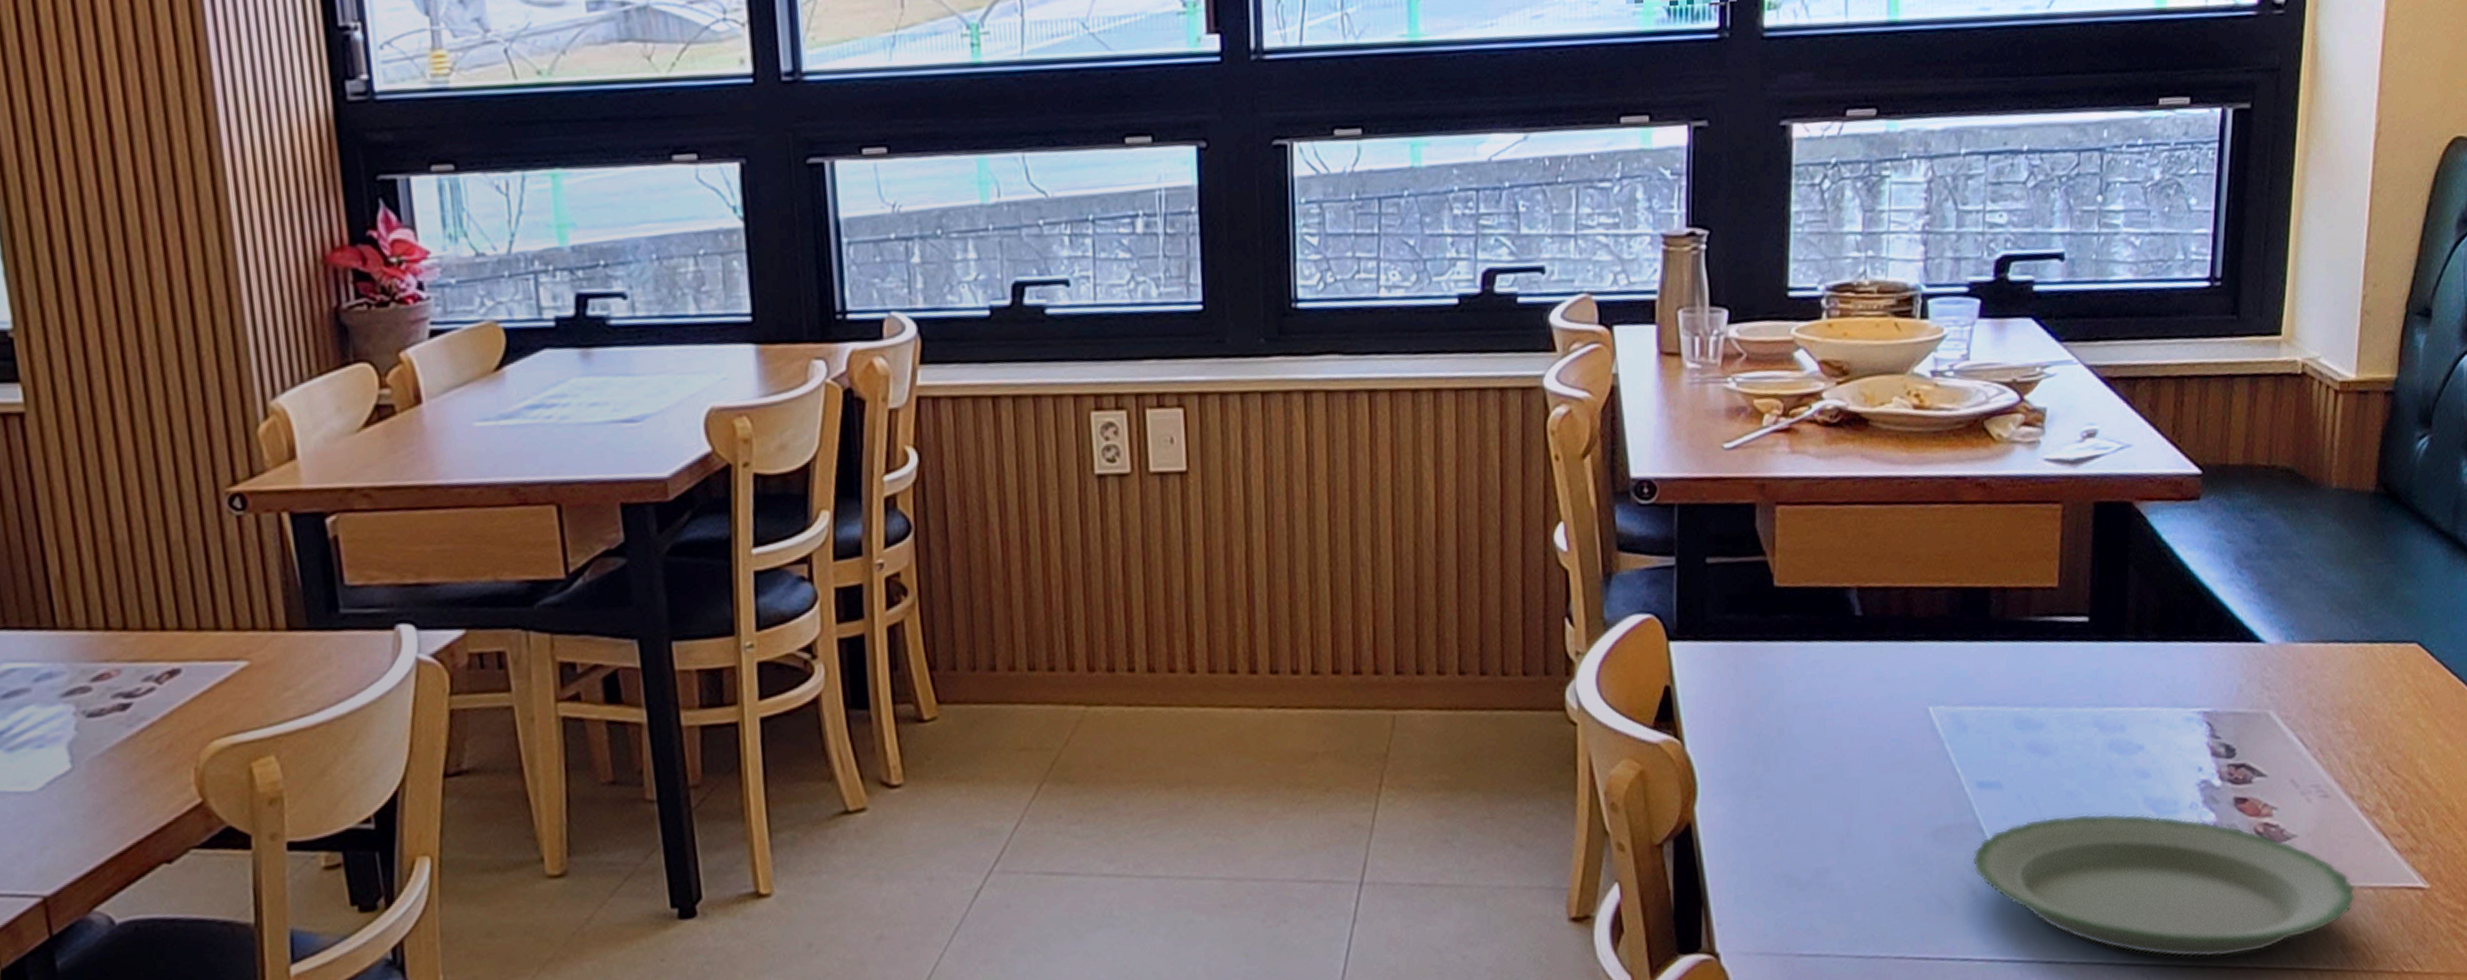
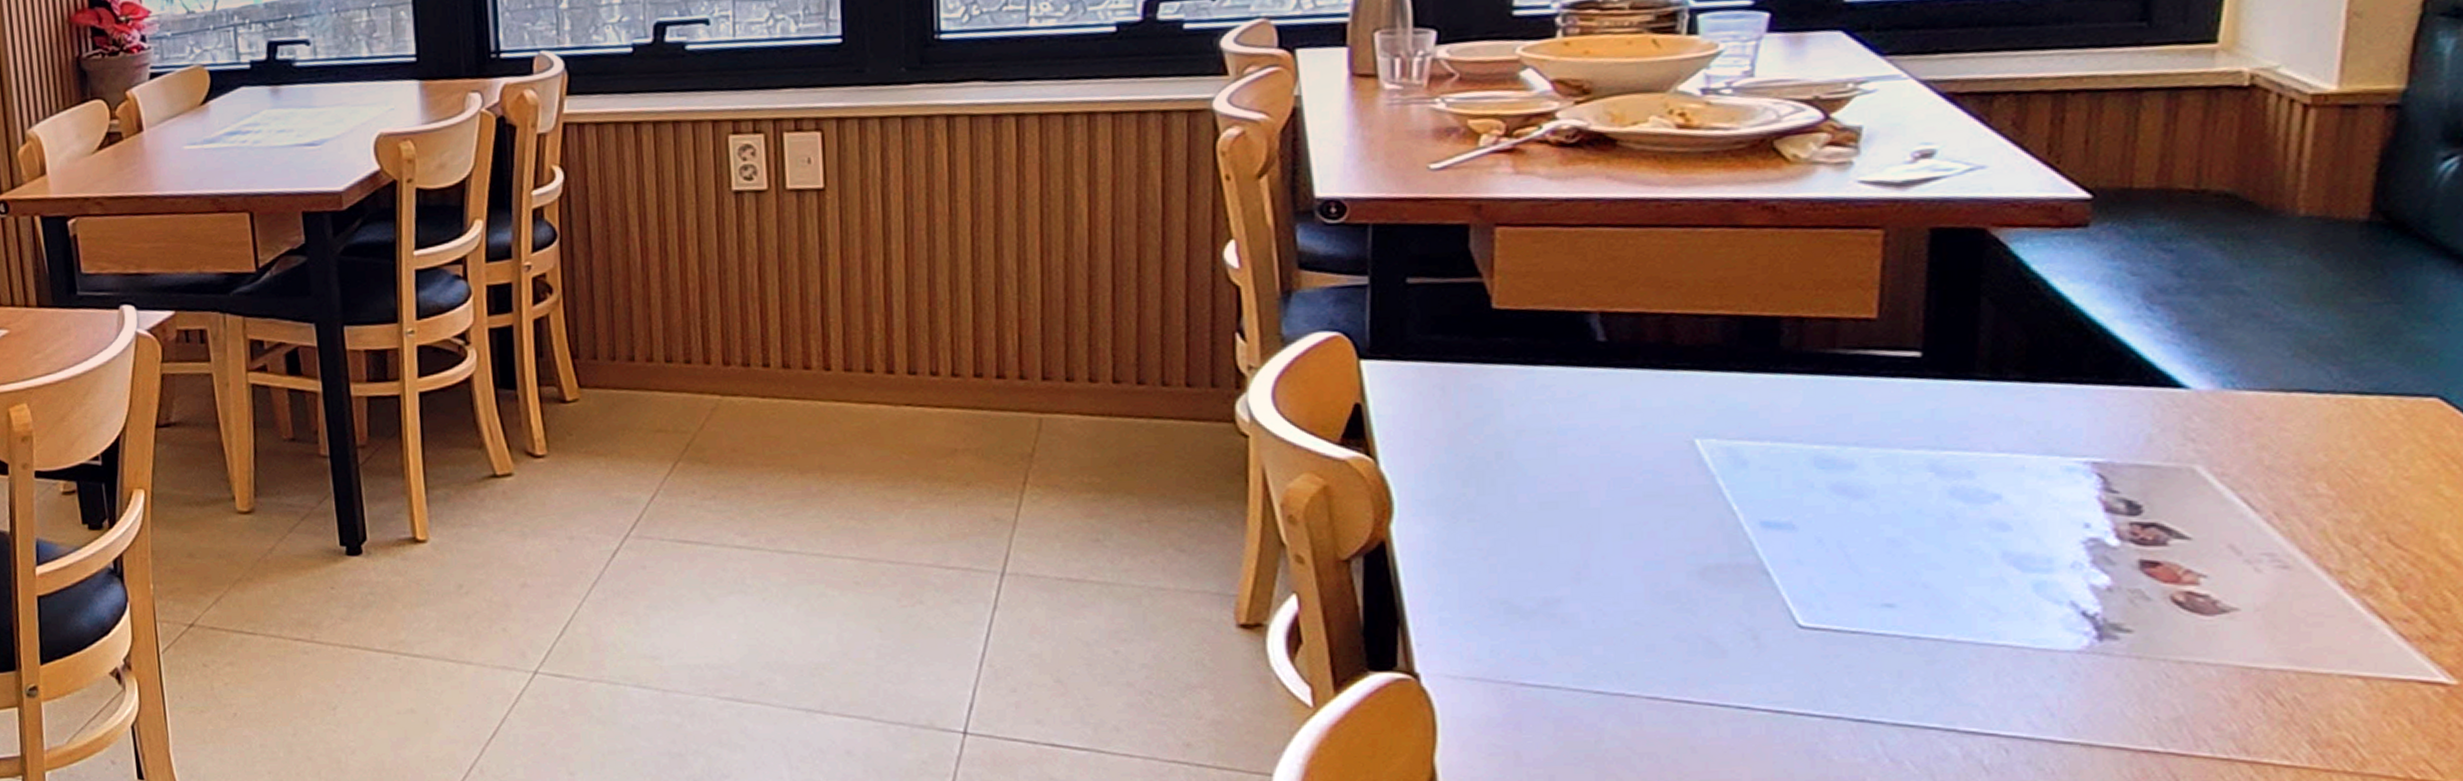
plate: present [1972,813,2356,958] -> none [1753,564,2335,737]

